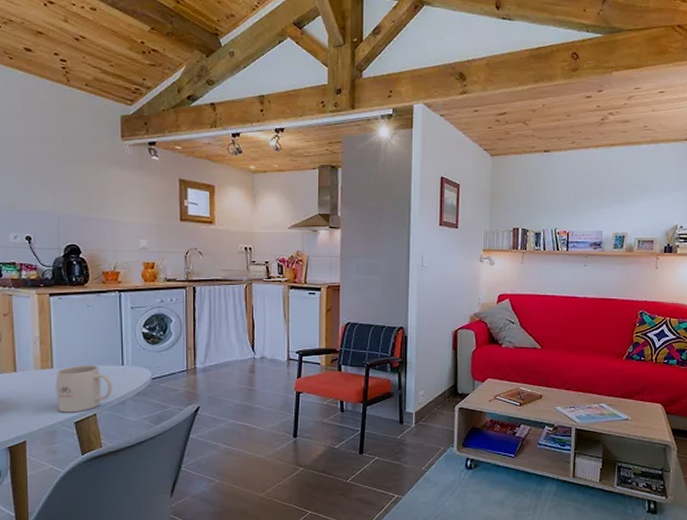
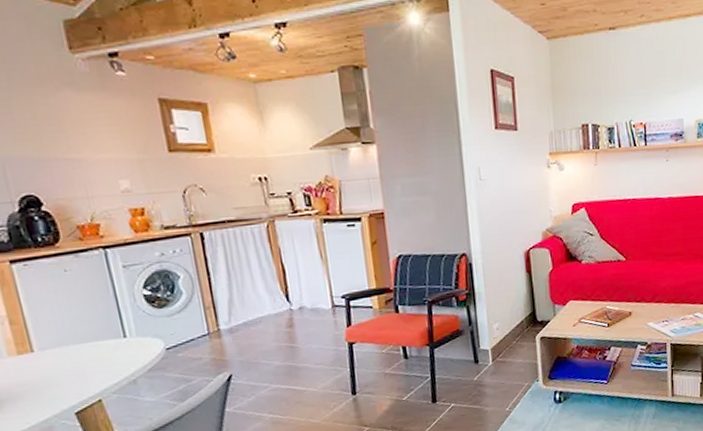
mug: present [55,365,113,413] -> none [39,341,118,404]

